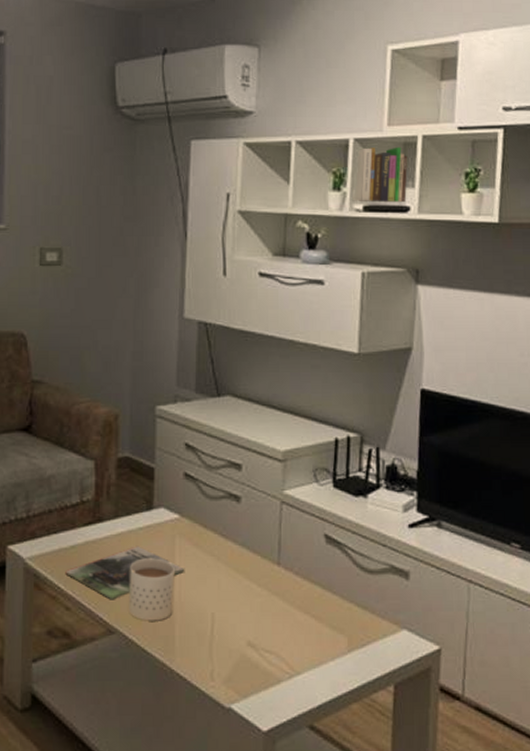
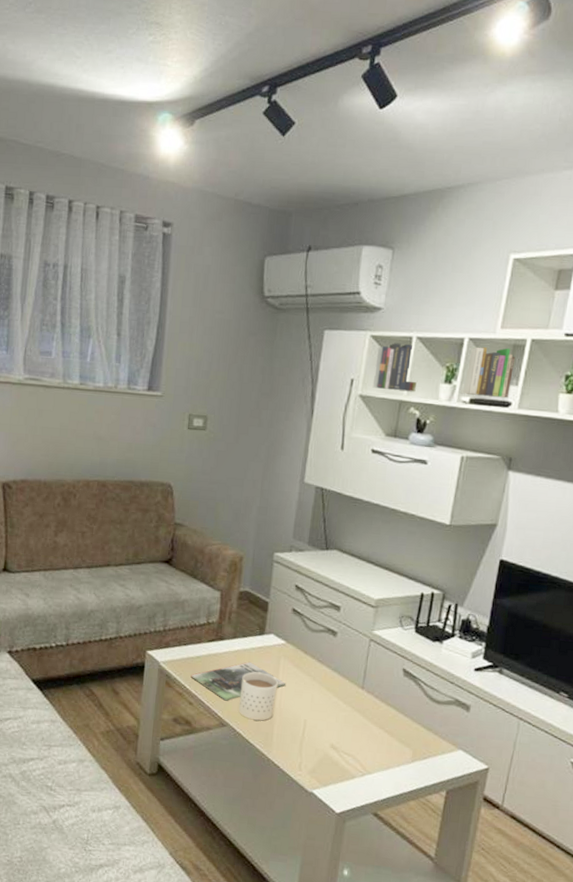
books: none [252,149,301,203] -> present [372,343,416,392]

